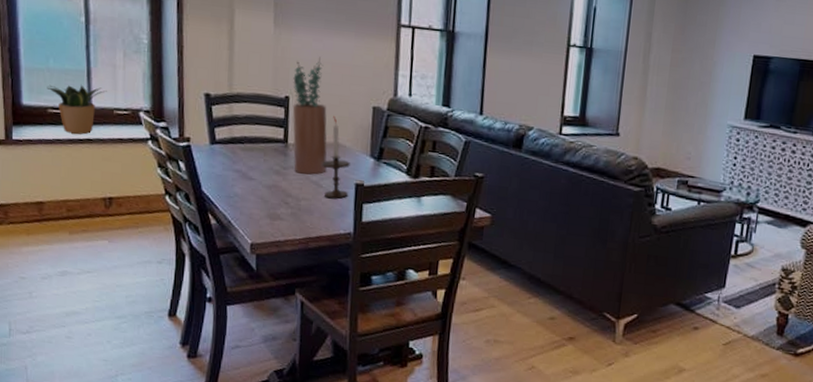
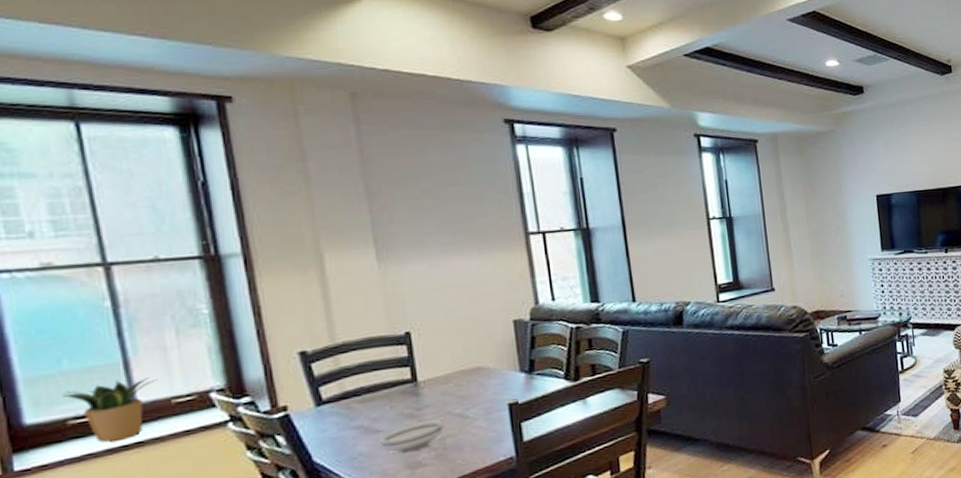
bowl: none [251,180,301,204] -> present [379,420,444,453]
vase: present [292,57,327,175] -> none [411,283,471,411]
candlestick: present [322,115,350,199] -> none [464,339,502,428]

